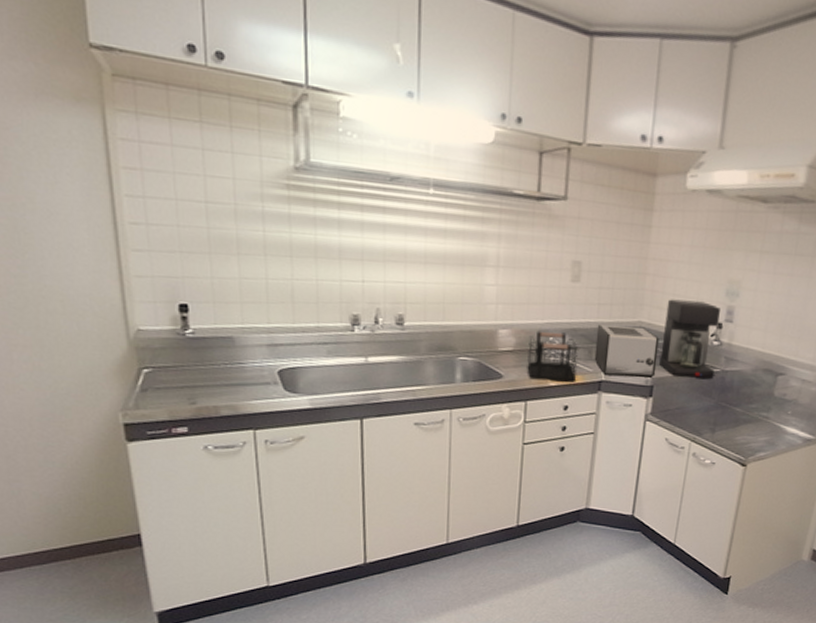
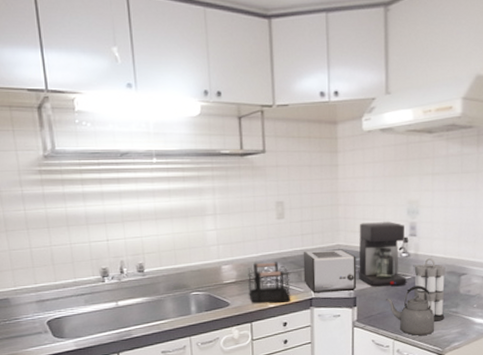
kettle: none [686,381,742,440] -> present [385,285,435,335]
spice rack: none [721,350,762,426] -> present [414,258,446,322]

